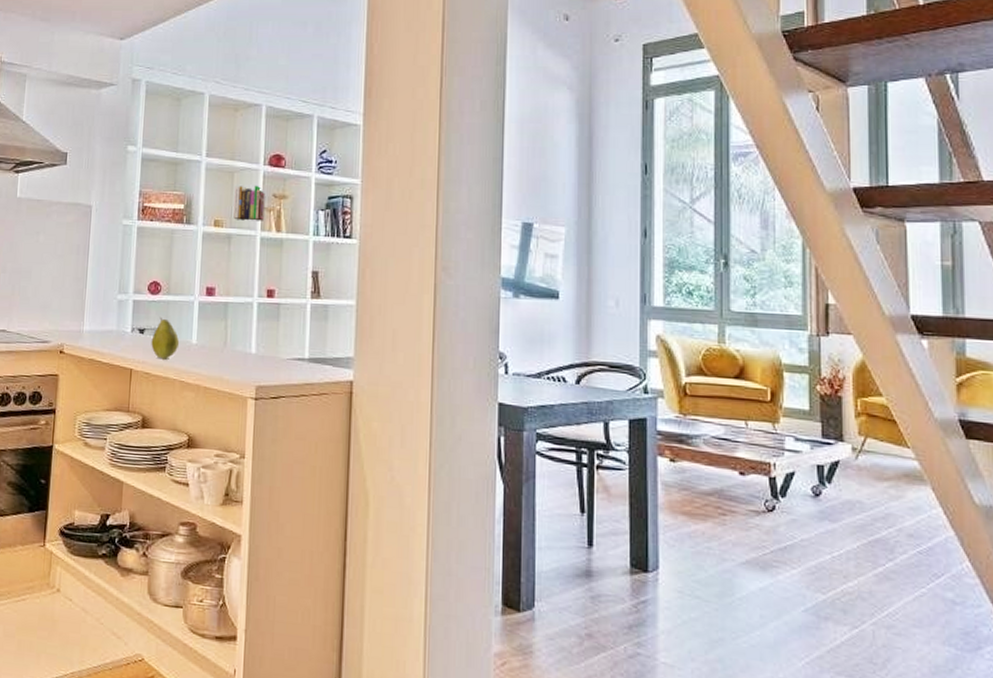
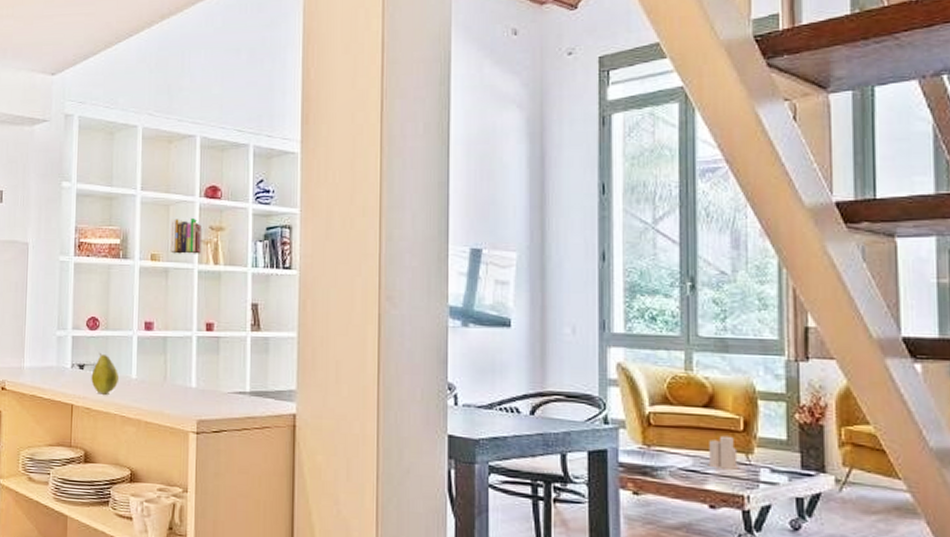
candle: none [738,405,767,439] -> present [708,435,740,471]

